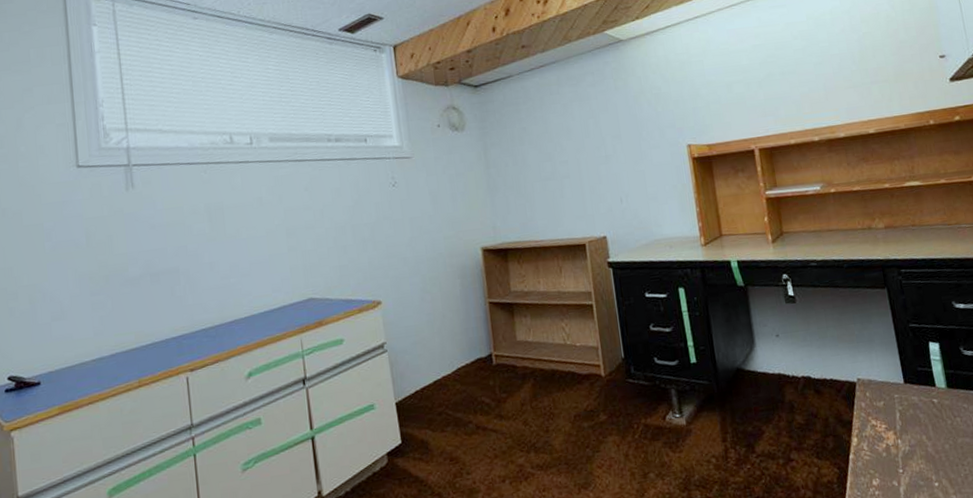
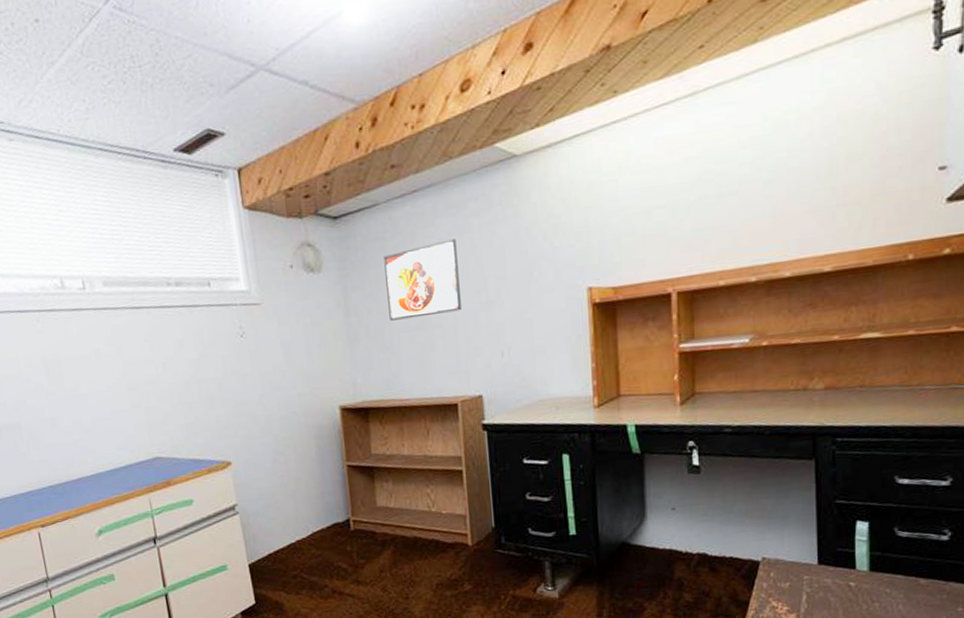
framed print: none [518,104,585,172] -> present [384,238,462,321]

